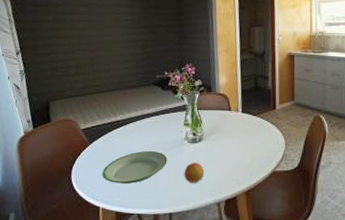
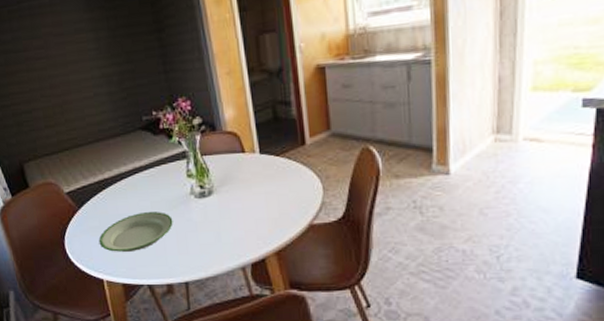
fruit: present [184,162,205,183] -> none [195,220,221,246]

